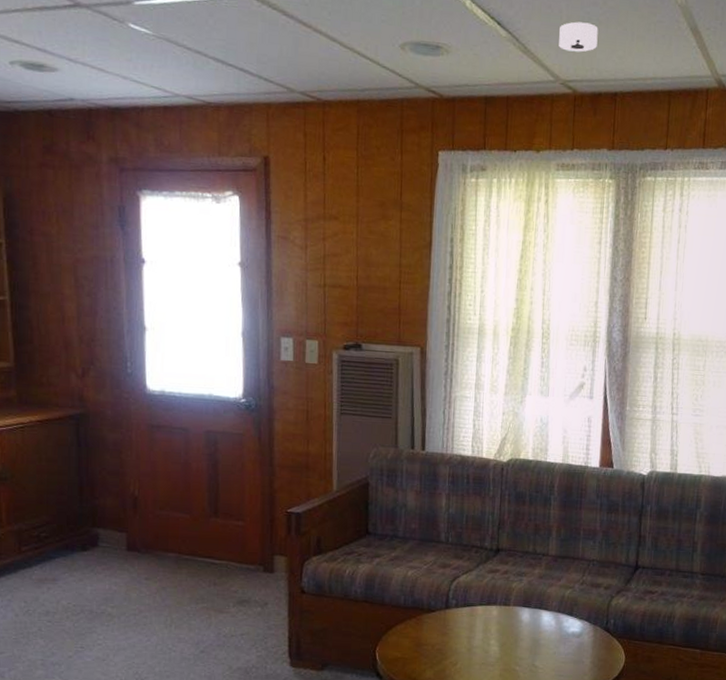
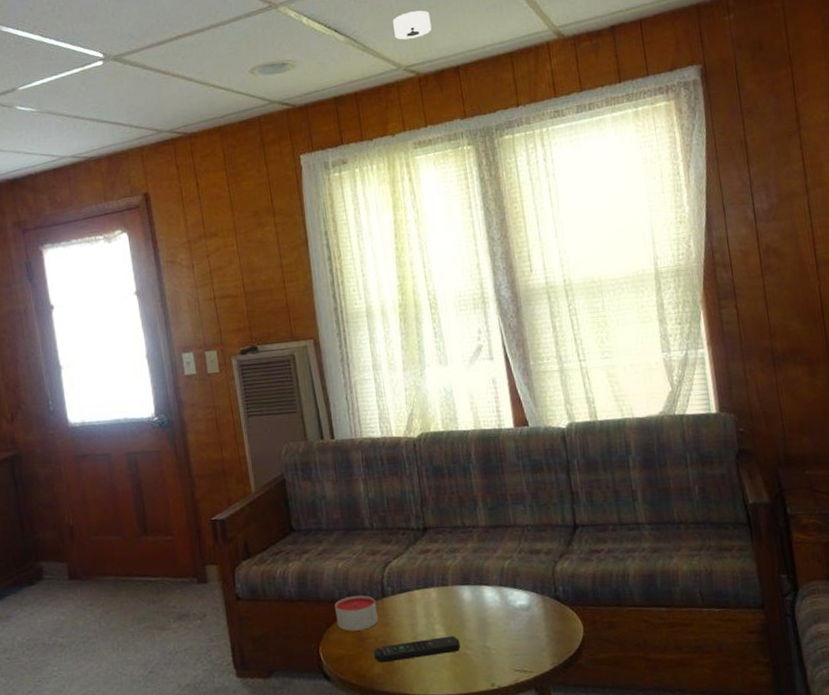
candle: none [397,603,438,637] -> present [335,595,378,631]
remote control: none [428,651,511,669] -> present [374,636,461,663]

